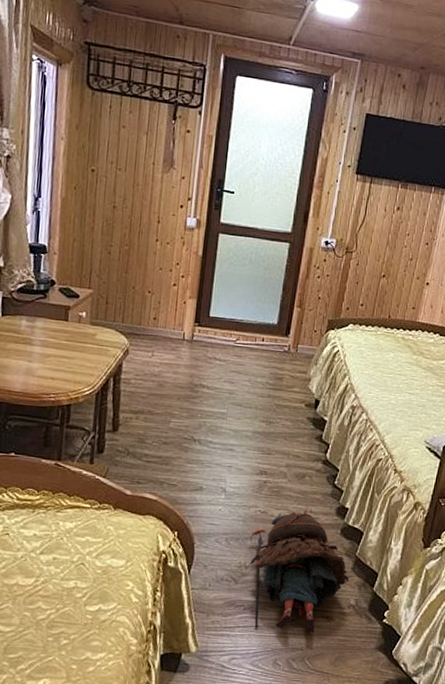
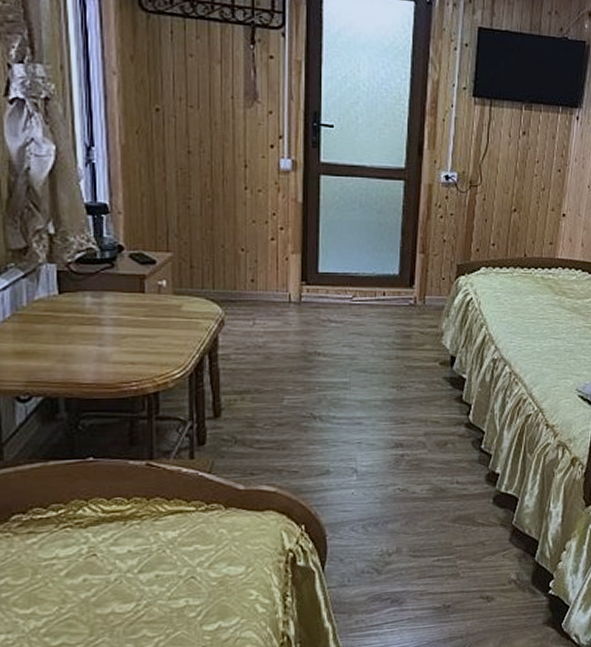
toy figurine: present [249,509,349,634] -> none [390,481,507,622]

